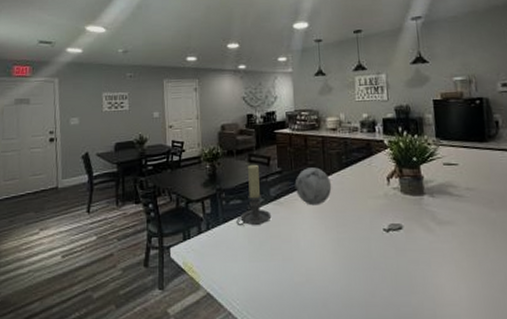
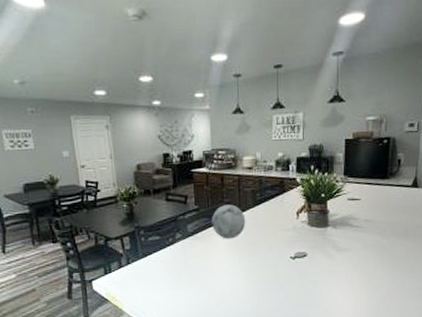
candle holder: present [236,164,272,227] -> none [155,202,189,260]

